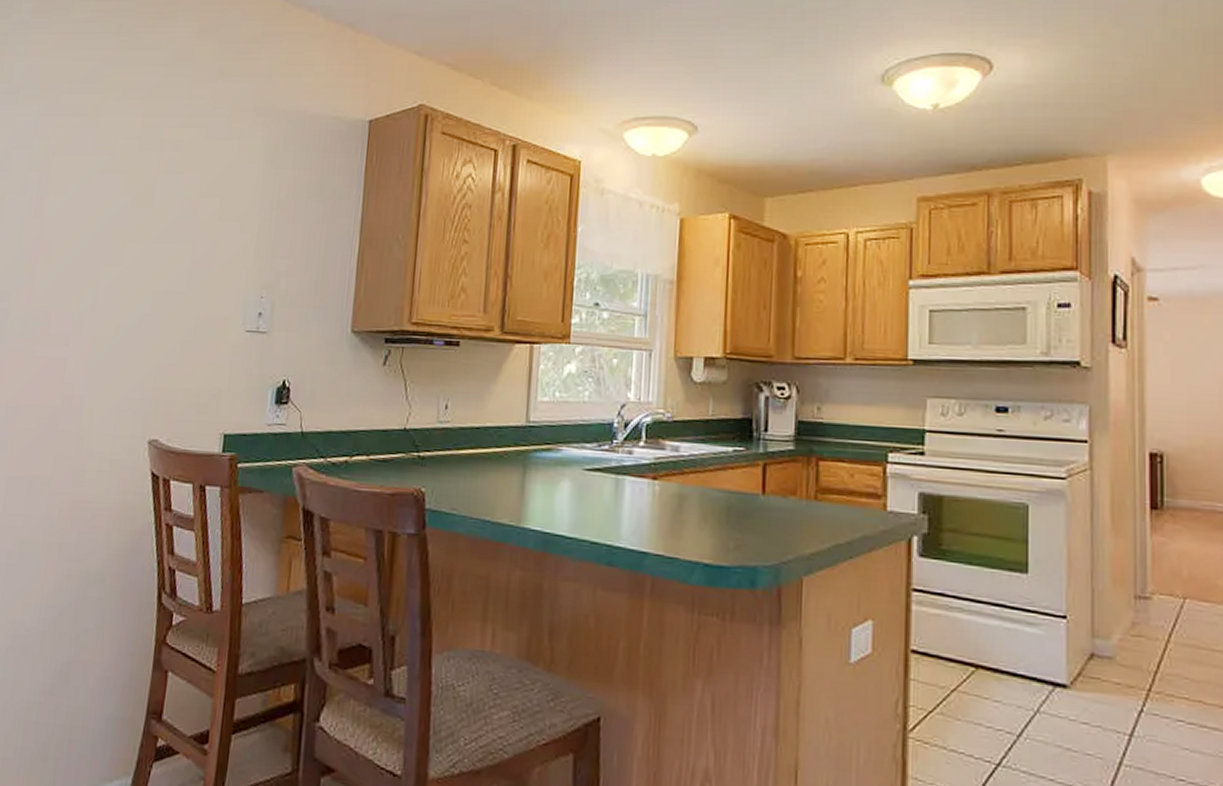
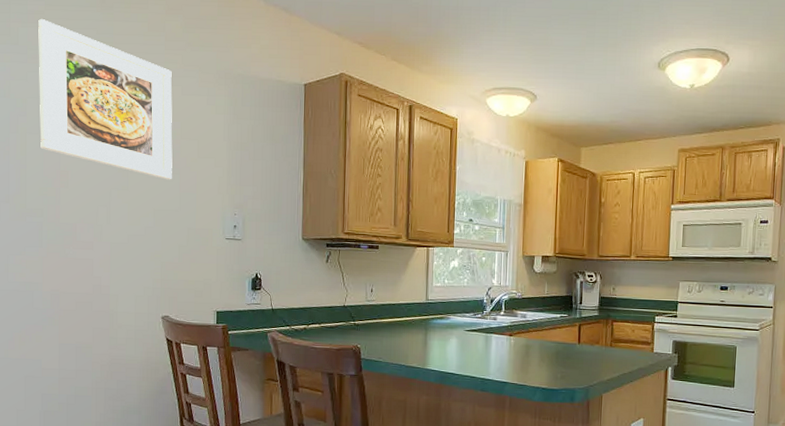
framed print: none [20,50,197,251] -> present [38,18,173,180]

